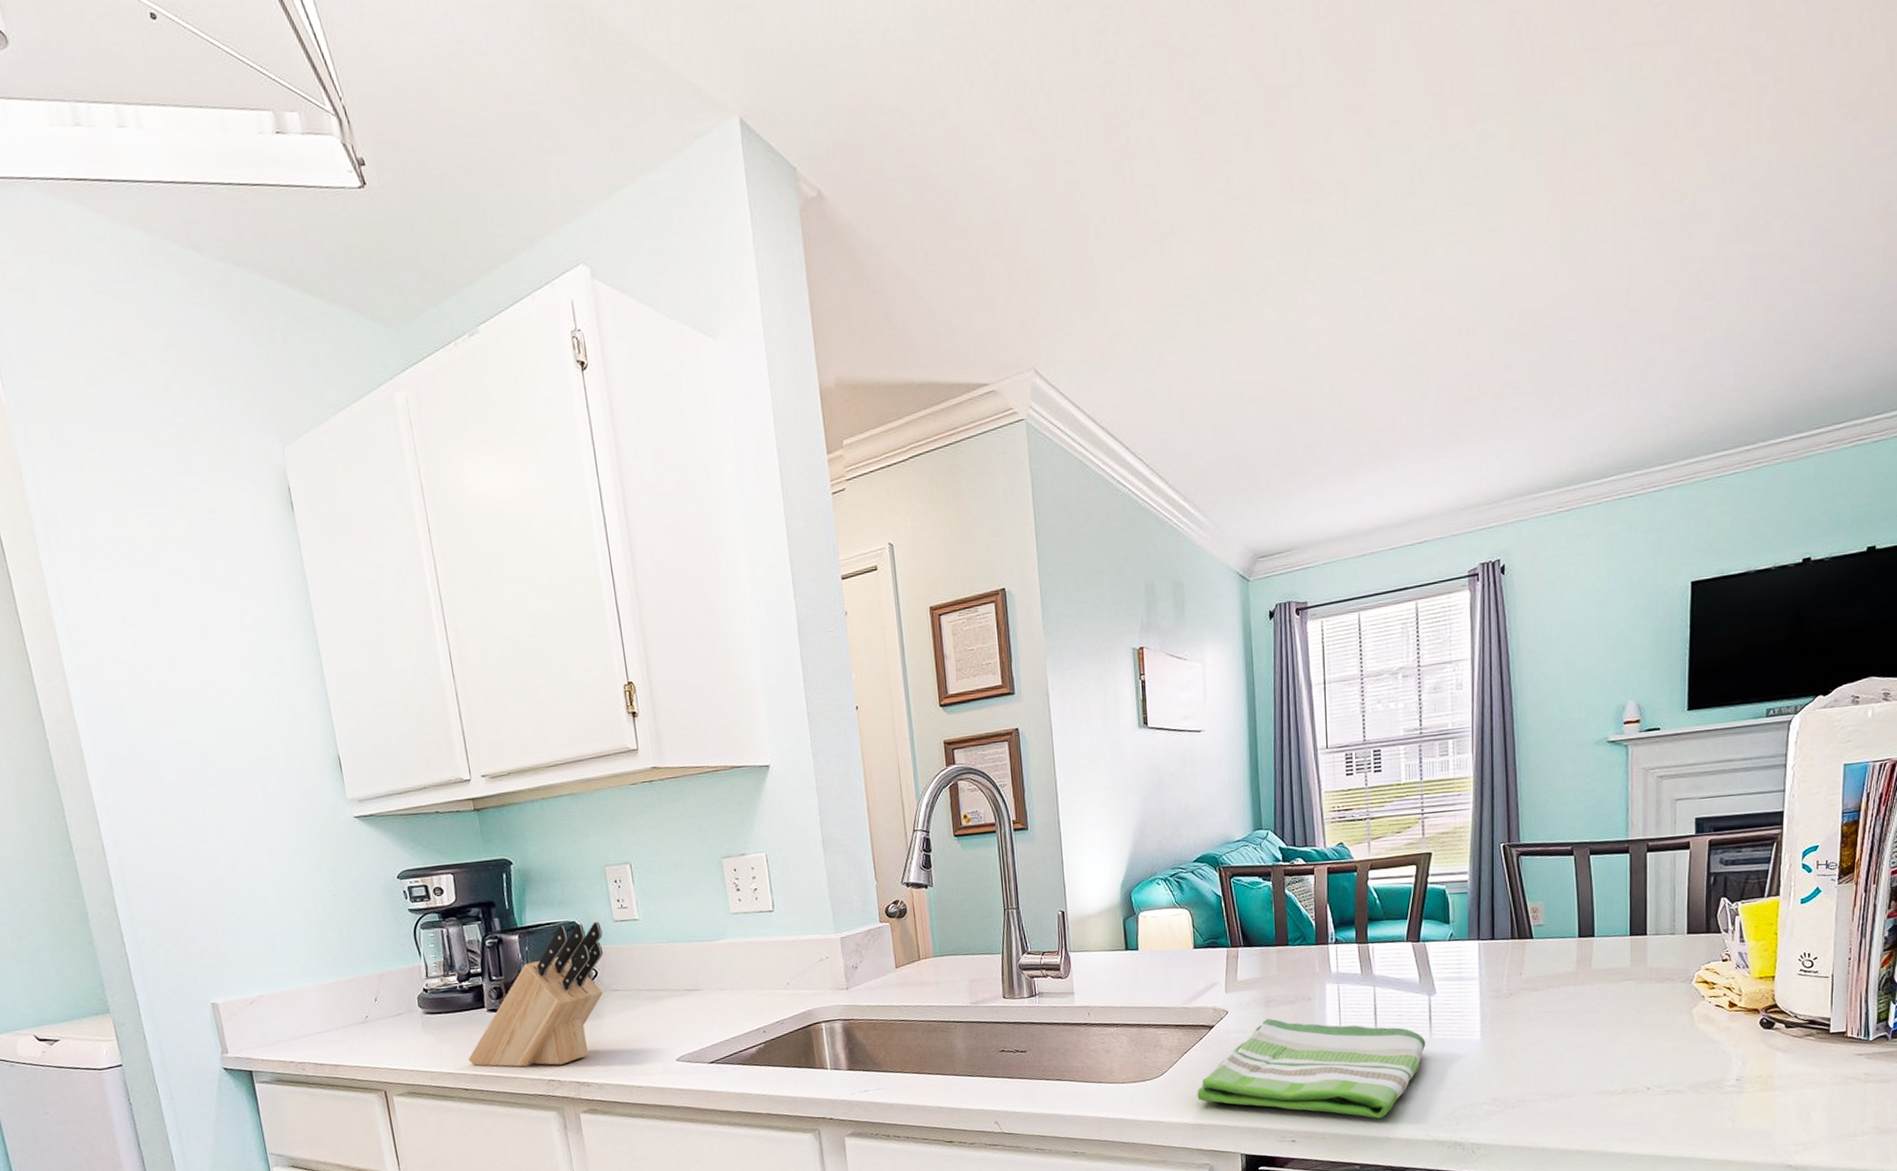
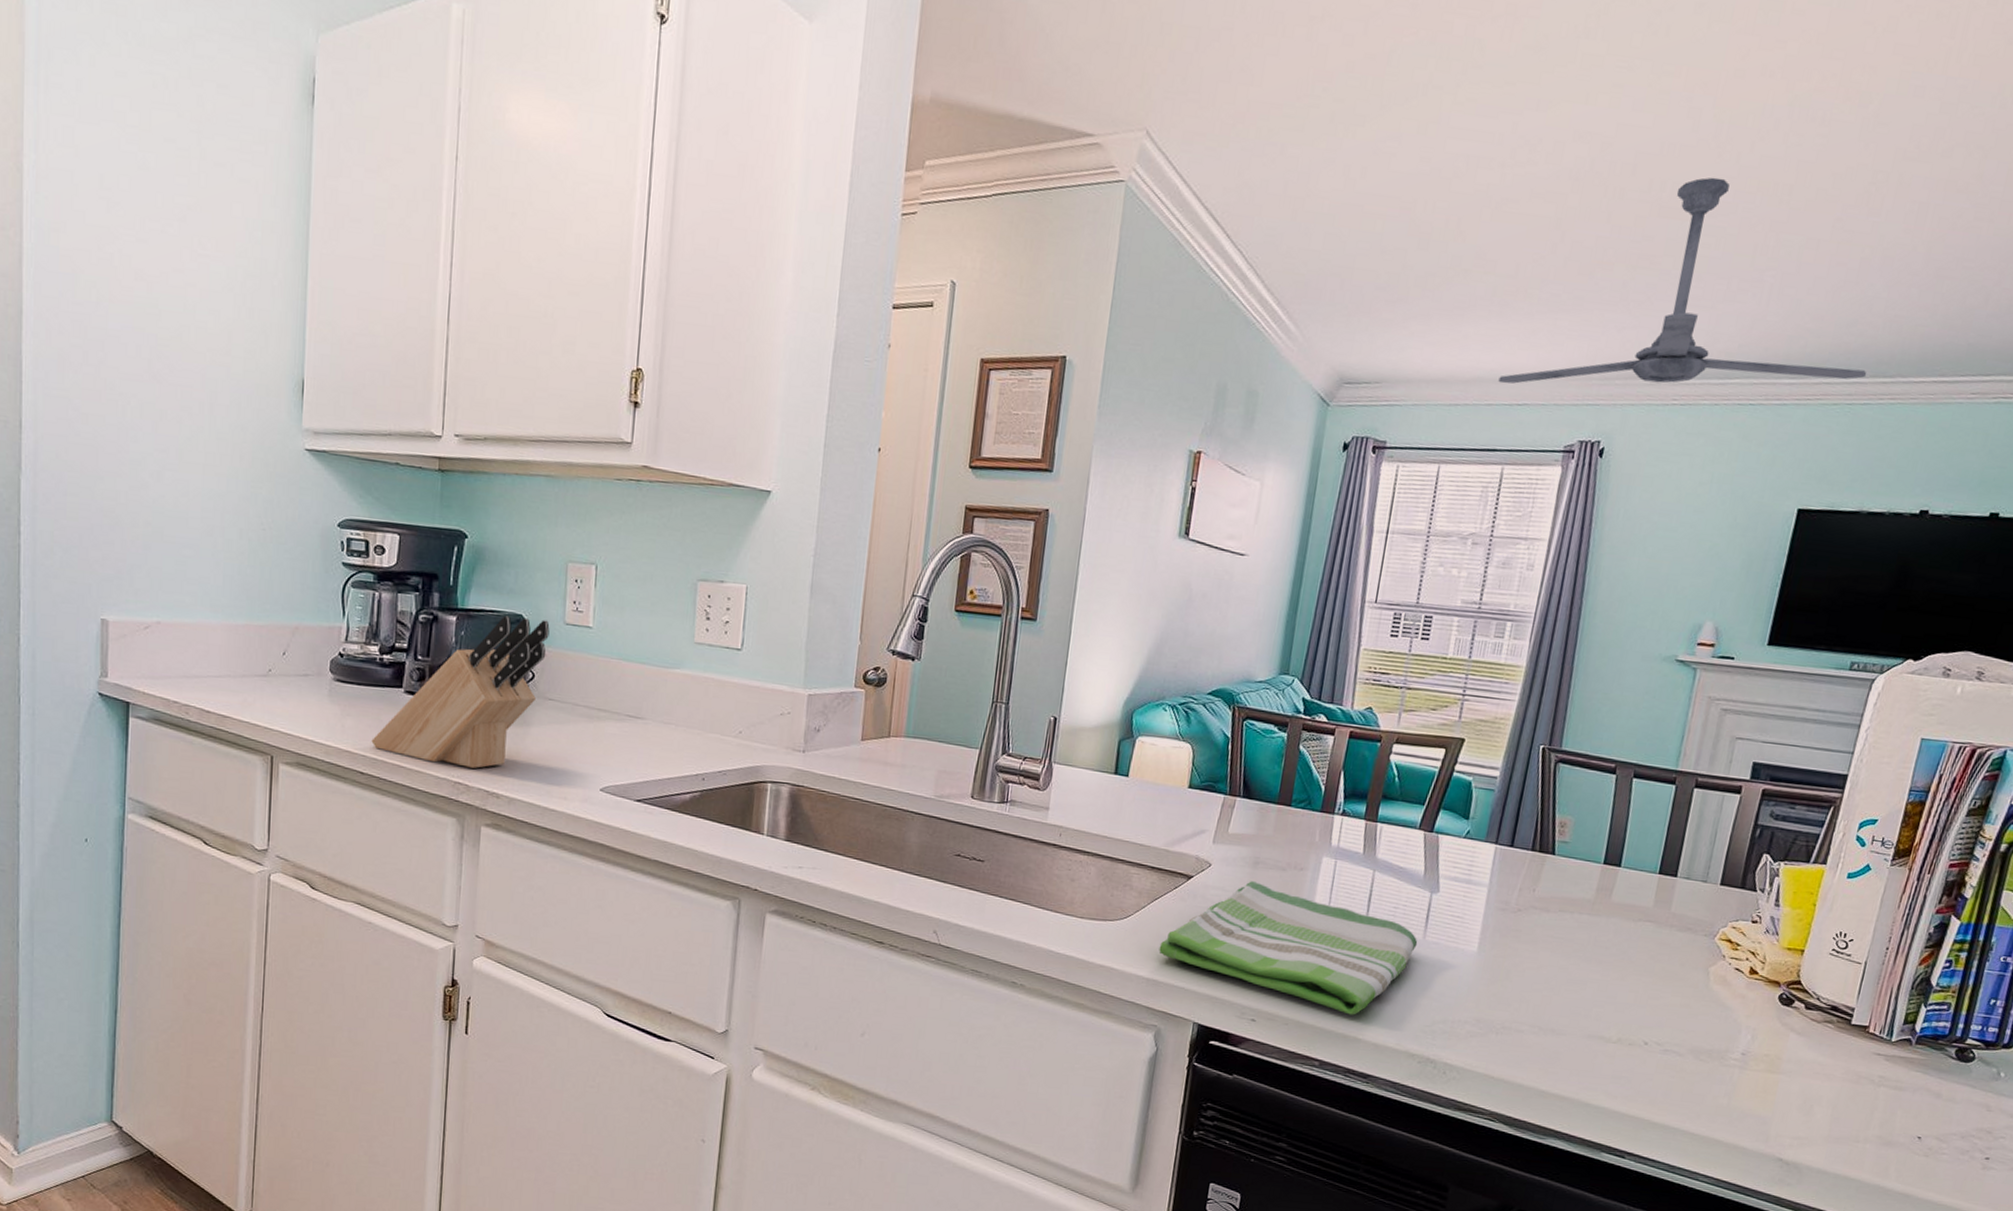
ceiling fan: none [1397,297,1730,527] -> present [1498,177,1867,384]

